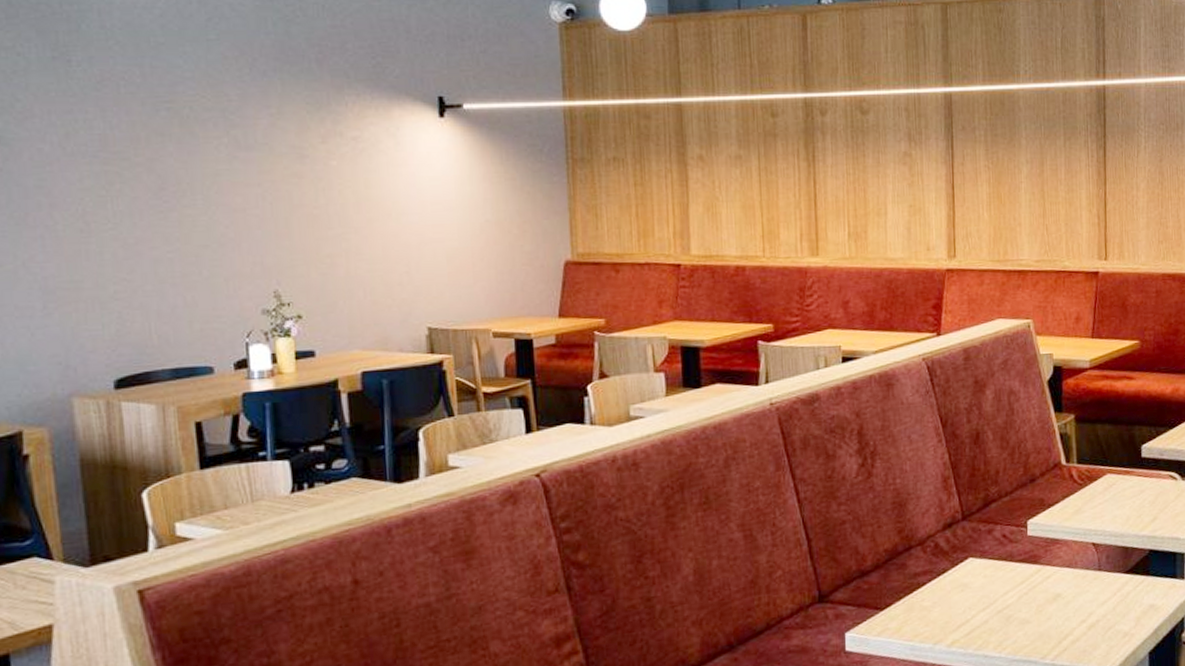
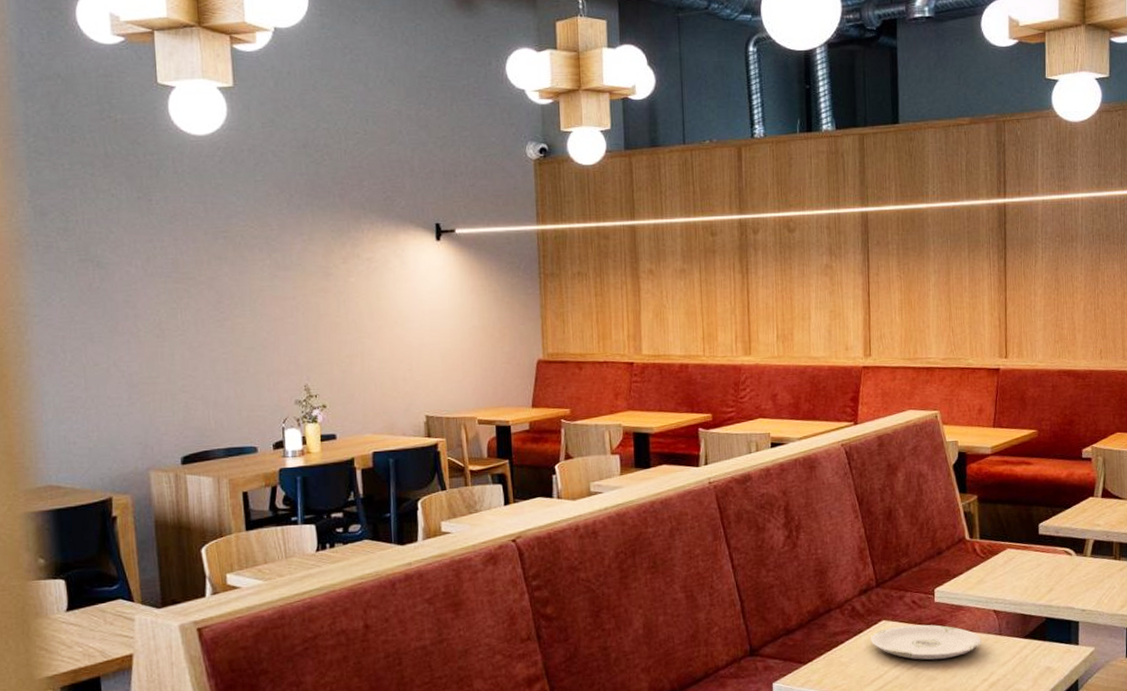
plate: none [955,561,1079,601] -> present [870,624,981,660]

